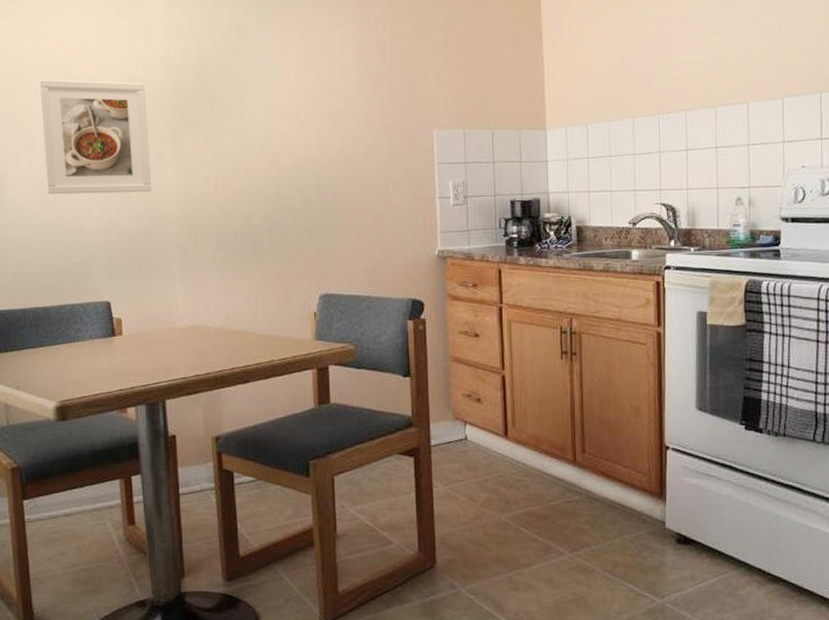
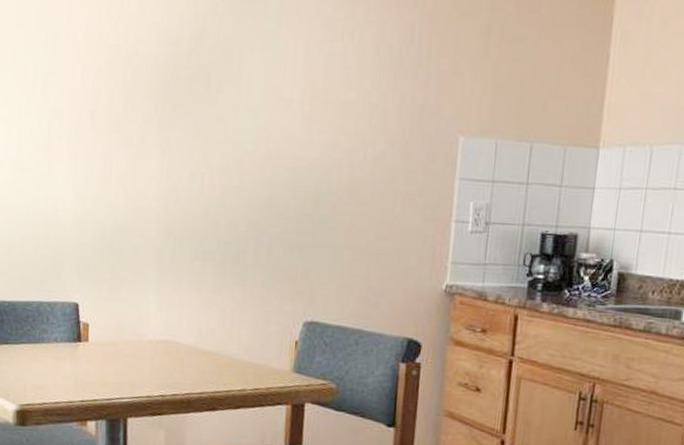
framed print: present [38,79,152,195] -> none [20,41,134,184]

